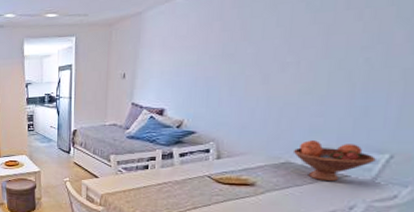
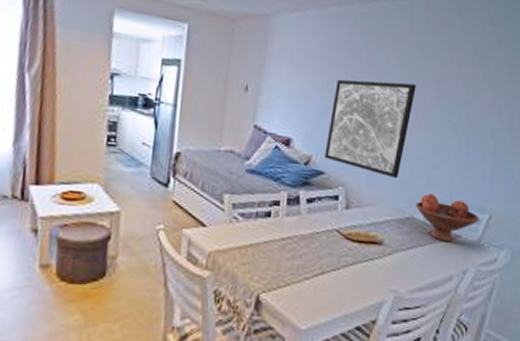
wall art: none [196,41,299,131] -> present [325,79,416,179]

